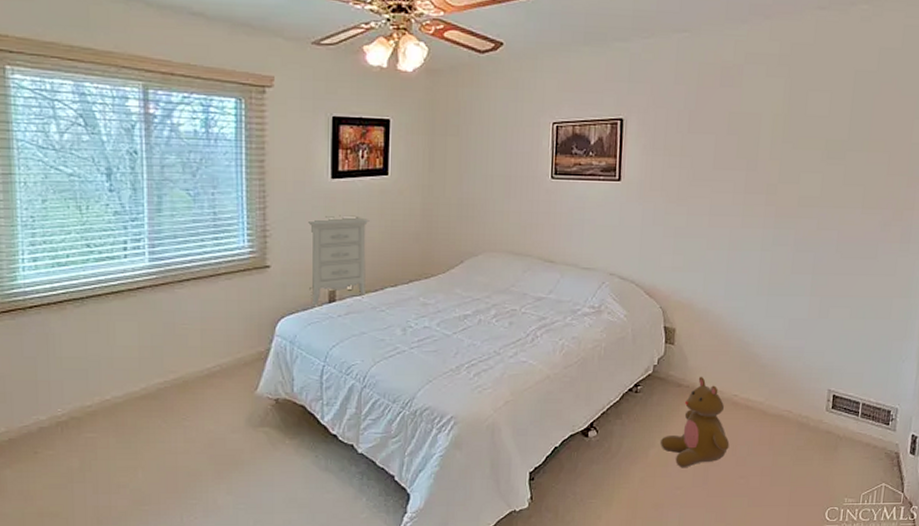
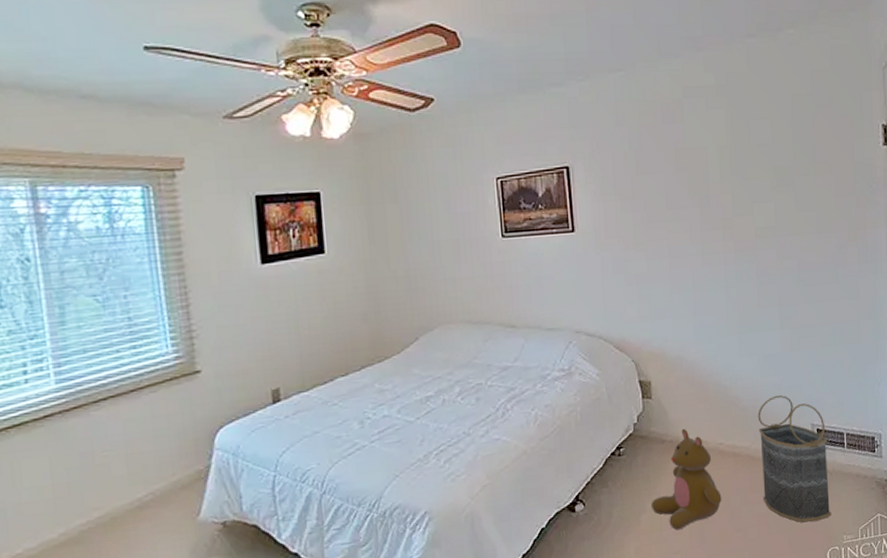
nightstand: present [308,215,370,305] -> none [240,302,315,408]
basket: none [769,359,842,481] -> present [757,395,831,523]

